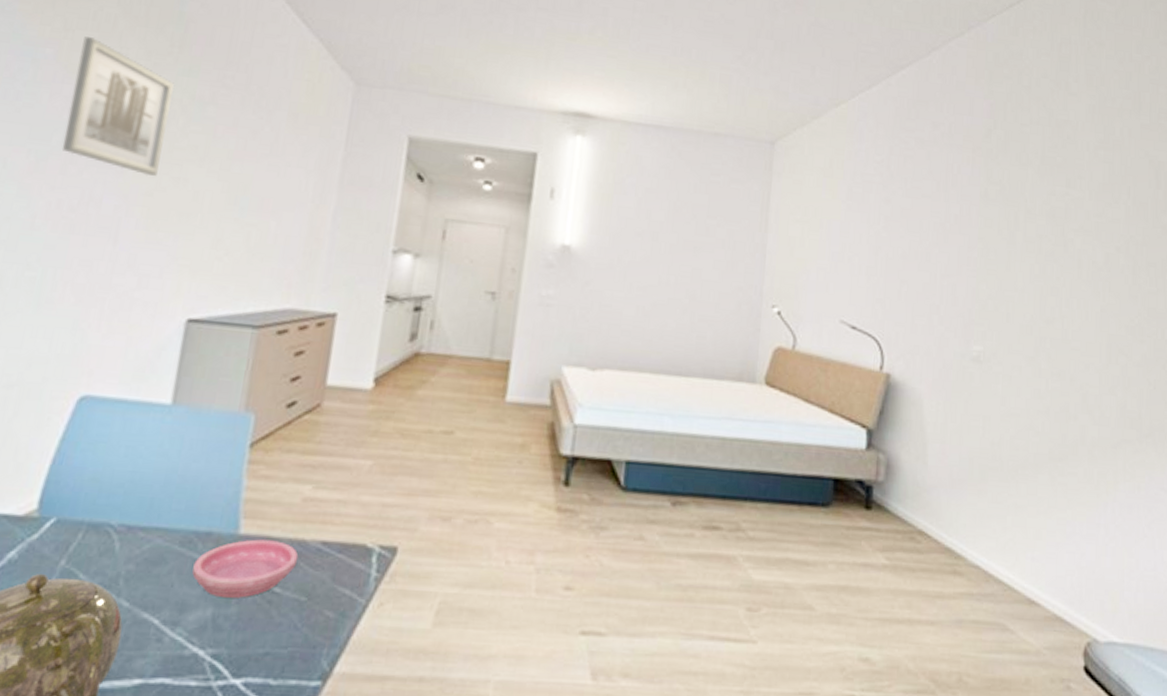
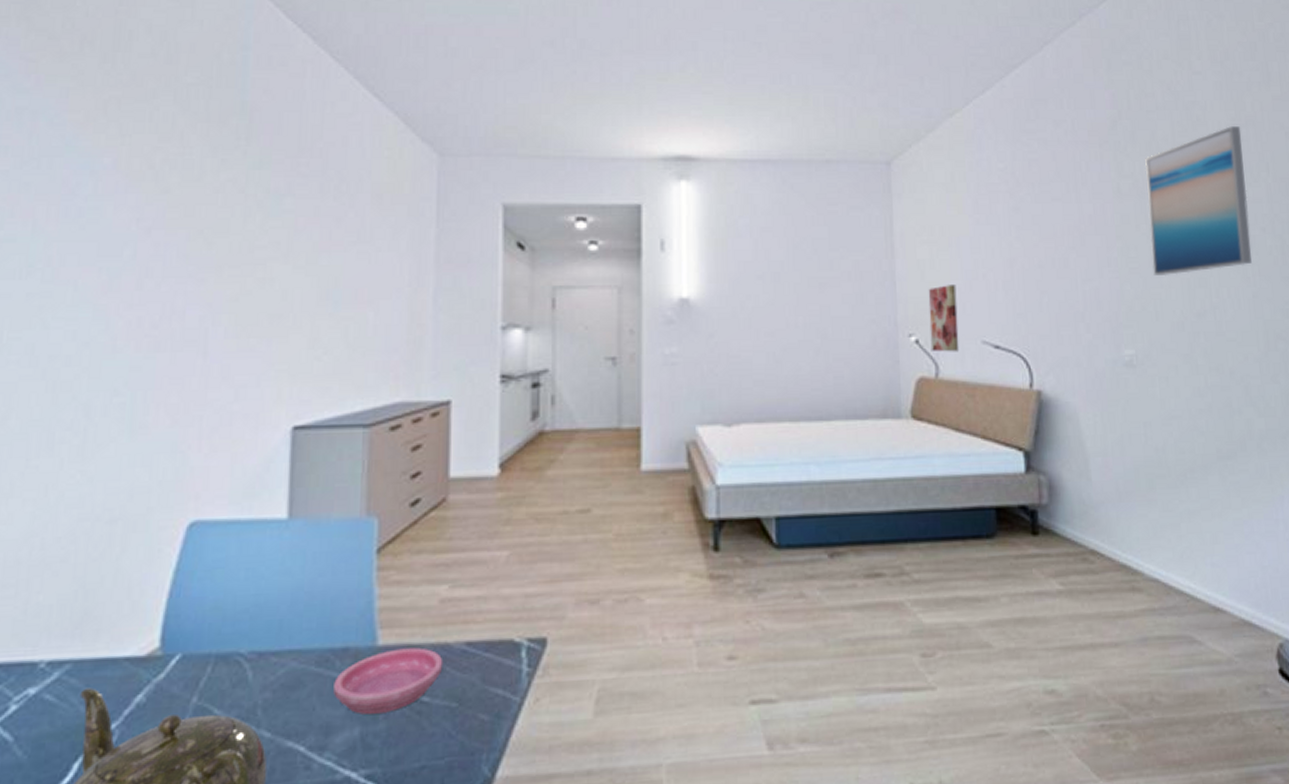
wall art: present [61,36,175,176] -> none [134,140,247,281]
wall art: none [791,263,822,328] -> present [928,285,960,352]
wall art: none [1009,148,1108,281] -> present [1144,126,1252,277]

